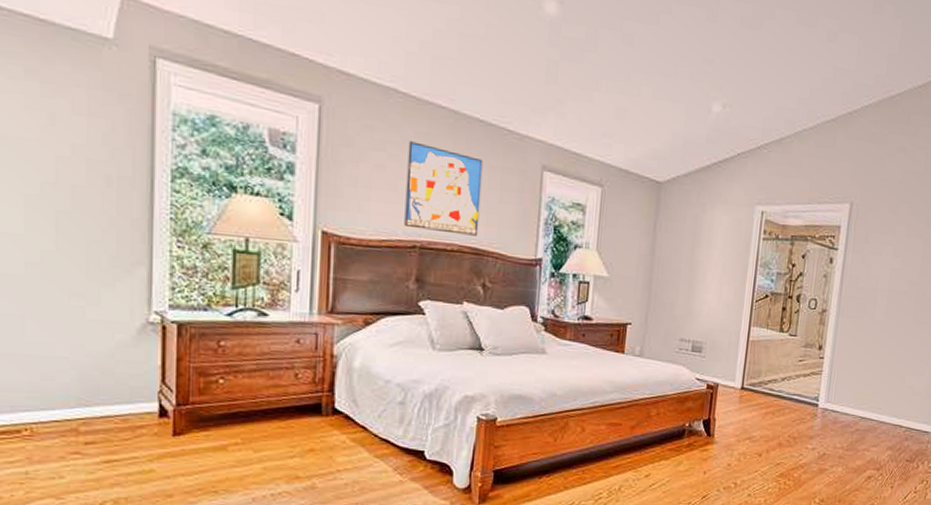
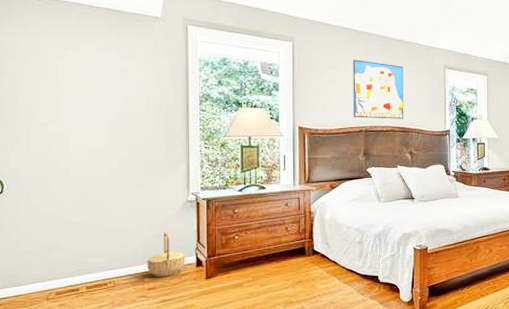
basket: none [83,363,142,429] -> present [147,231,185,278]

